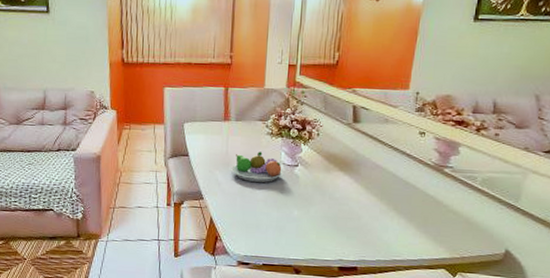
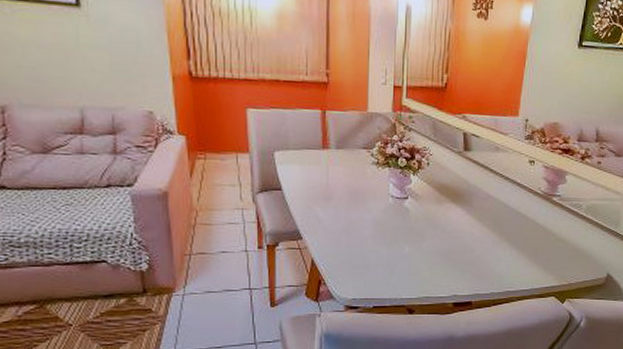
fruit bowl: present [231,152,283,182] -> none [333,184,392,217]

